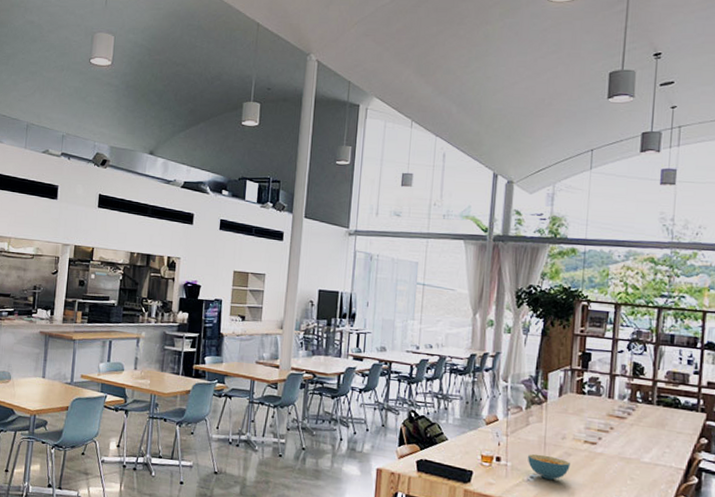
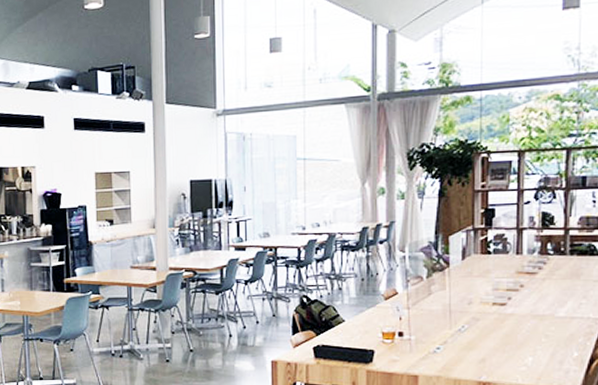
cereal bowl: present [528,454,570,480] -> none [433,323,479,348]

